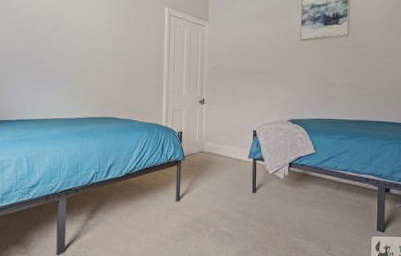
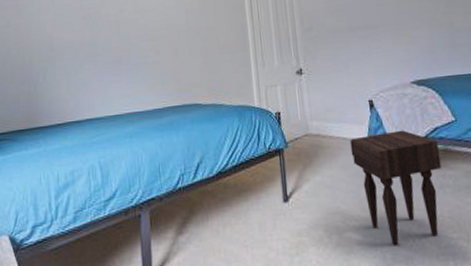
nightstand: none [233,156,300,240] -> present [349,130,442,246]

